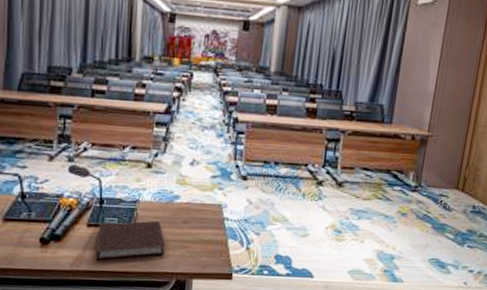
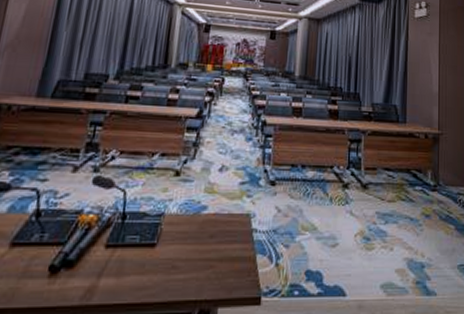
notebook: present [95,220,165,260] -> none [110,236,190,289]

